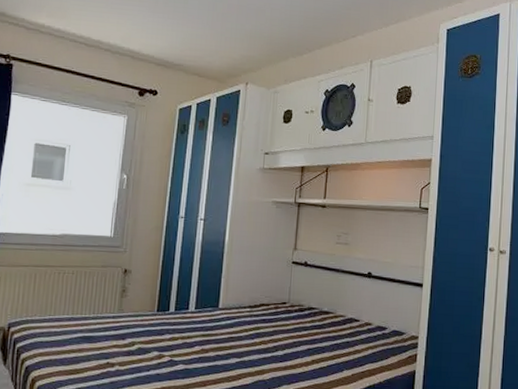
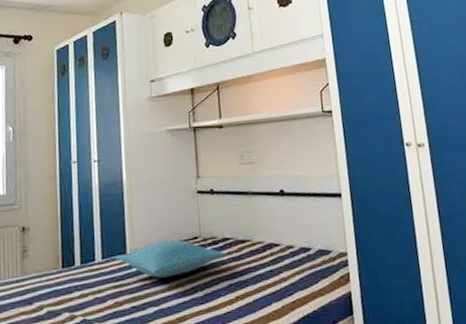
pillow: none [208,301,311,334] -> present [116,239,227,278]

